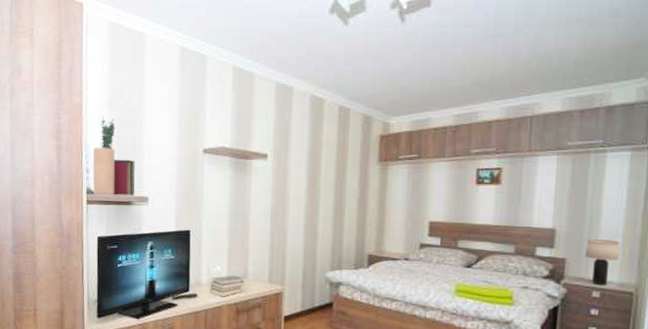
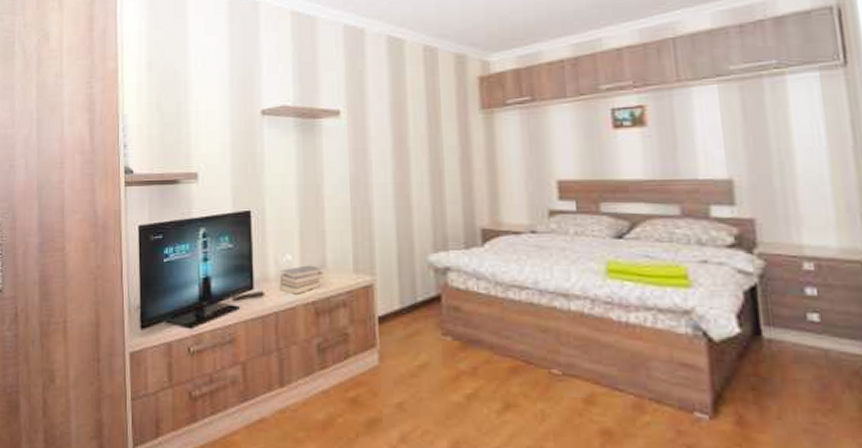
vase: present [92,116,116,196] -> none [130,81,158,174]
books: present [113,159,135,196] -> none [156,129,182,174]
table lamp: present [584,239,620,286] -> none [779,190,834,254]

